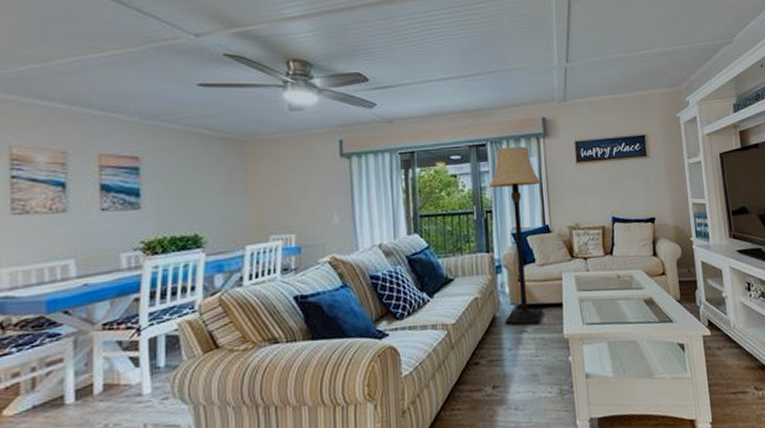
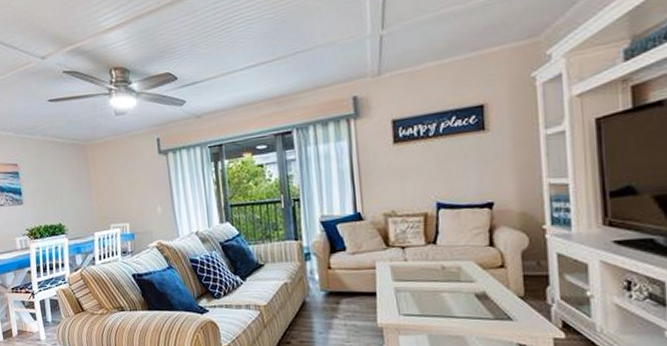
lamp: present [488,146,543,326] -> none [295,130,355,312]

